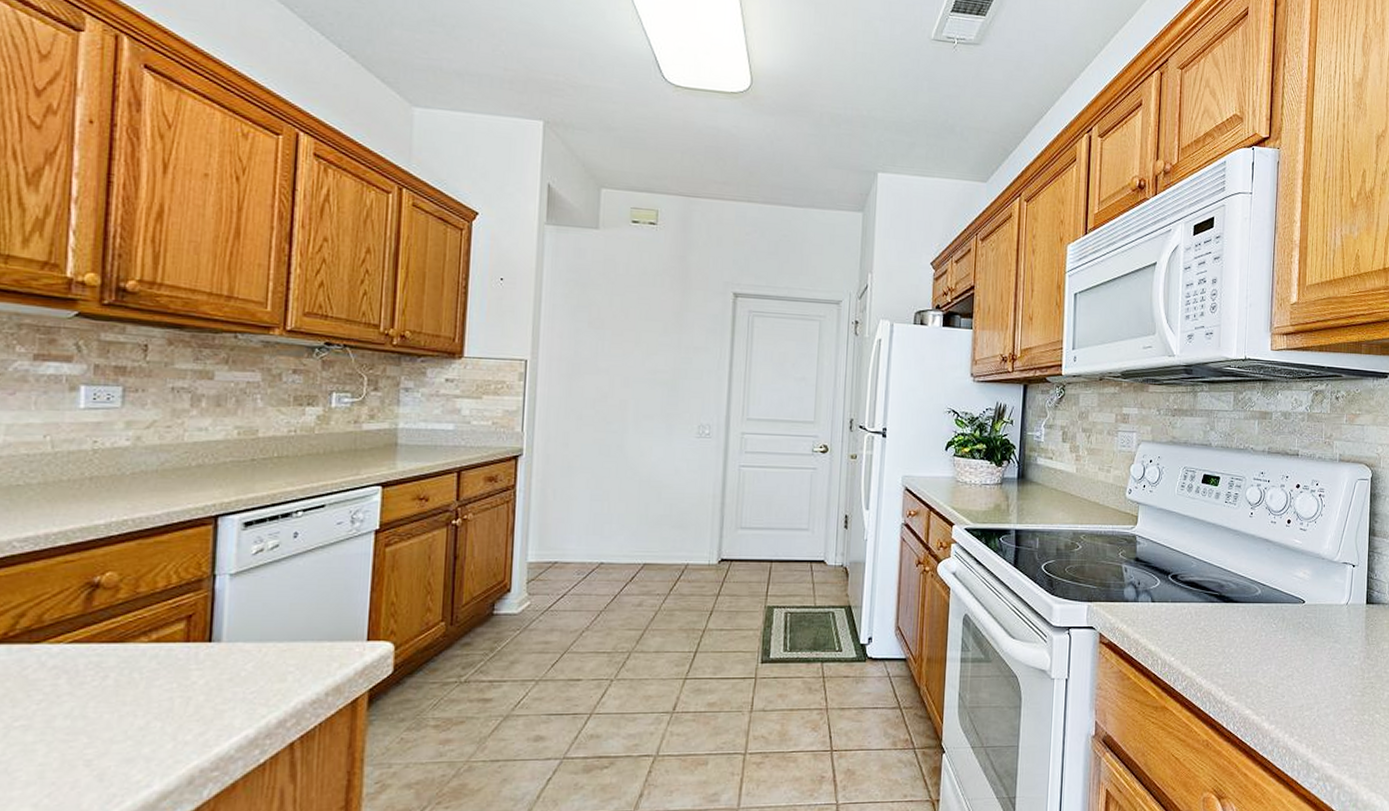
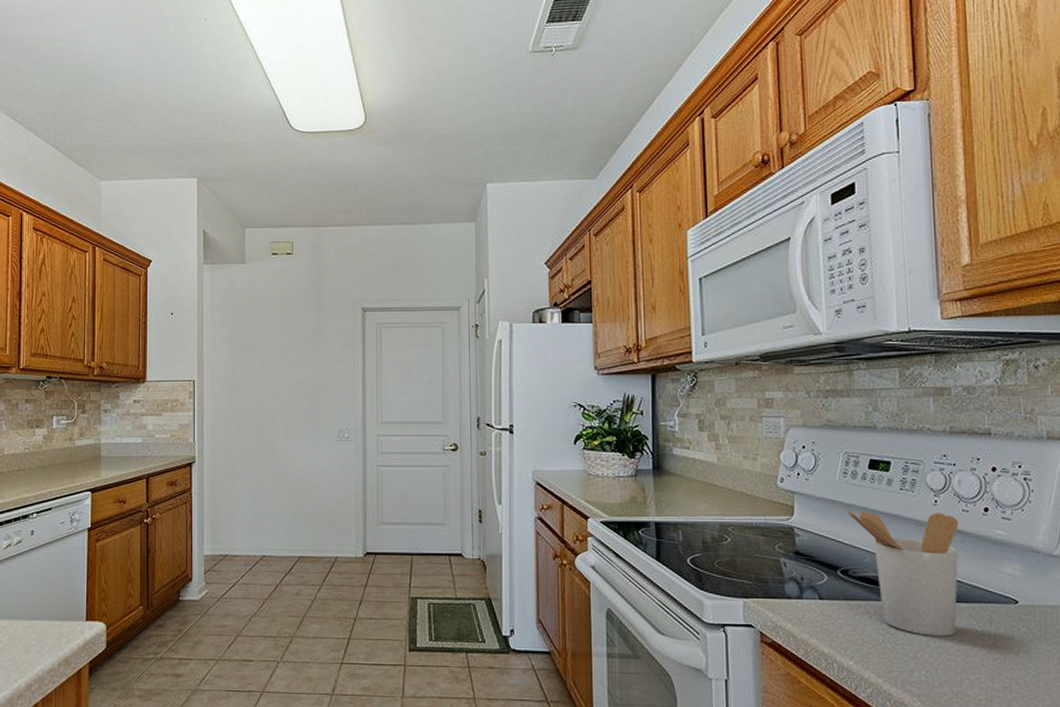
utensil holder: none [1179,519,1268,633] -> present [844,509,959,636]

